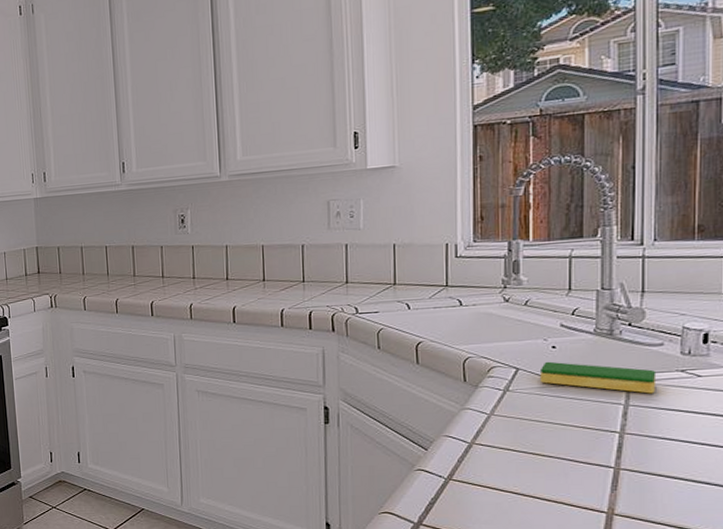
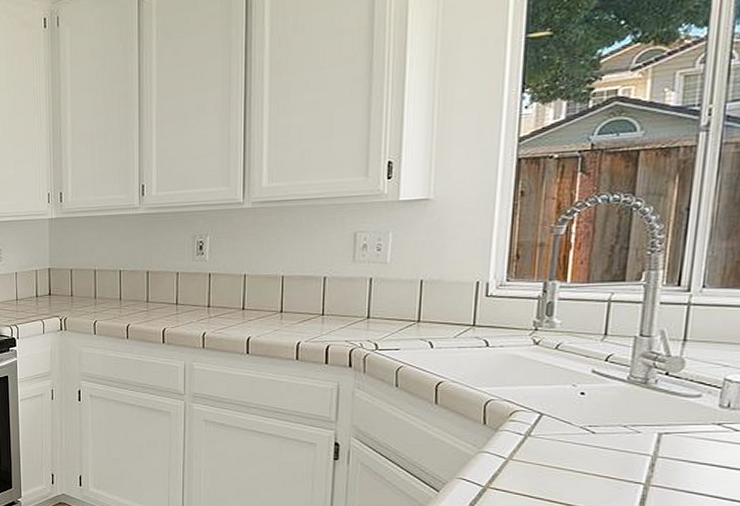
dish sponge: present [539,361,657,394] -> none [564,408,691,446]

